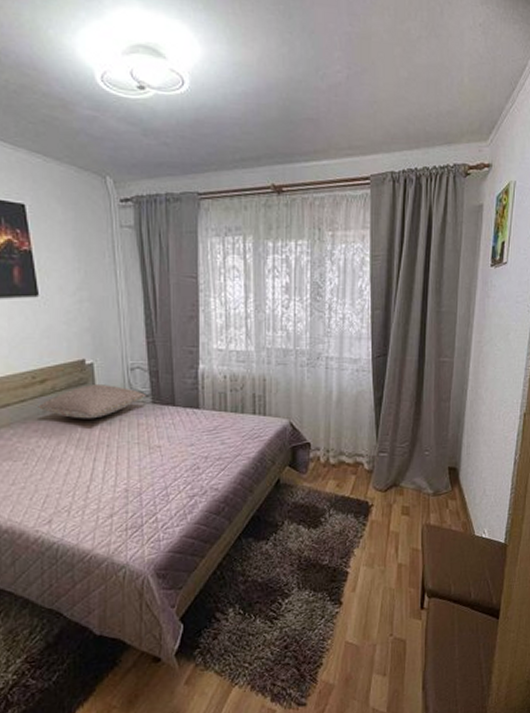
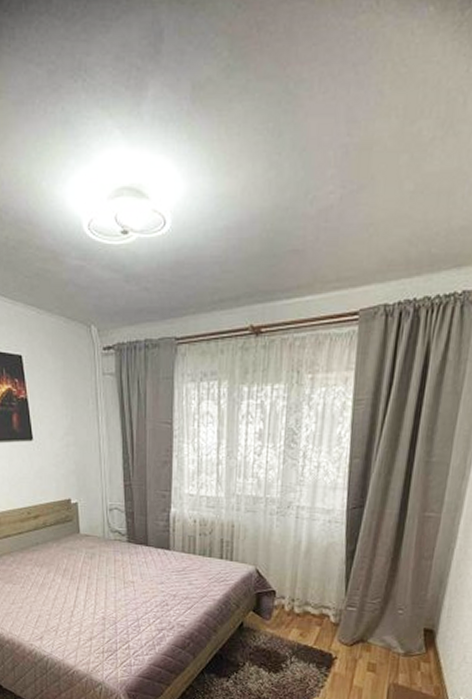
pillow: present [37,385,146,419] -> none [32,522,123,553]

